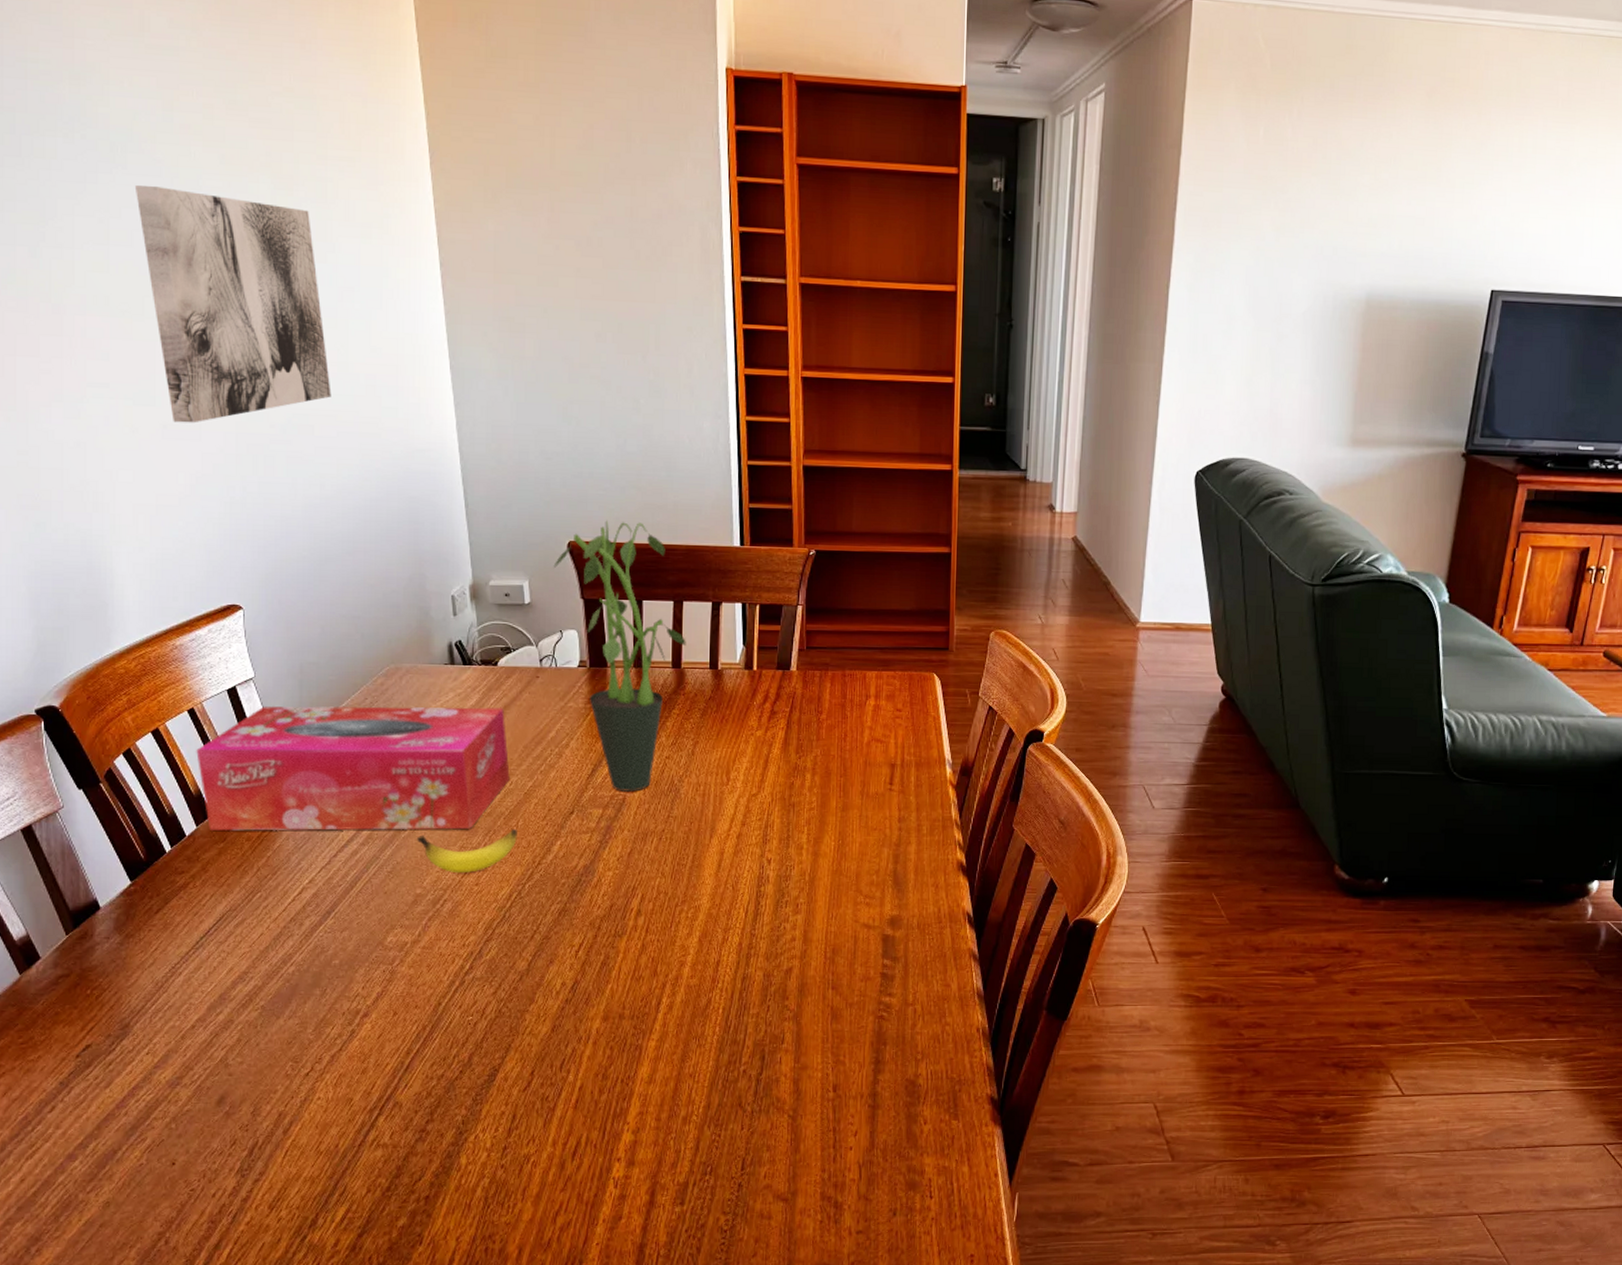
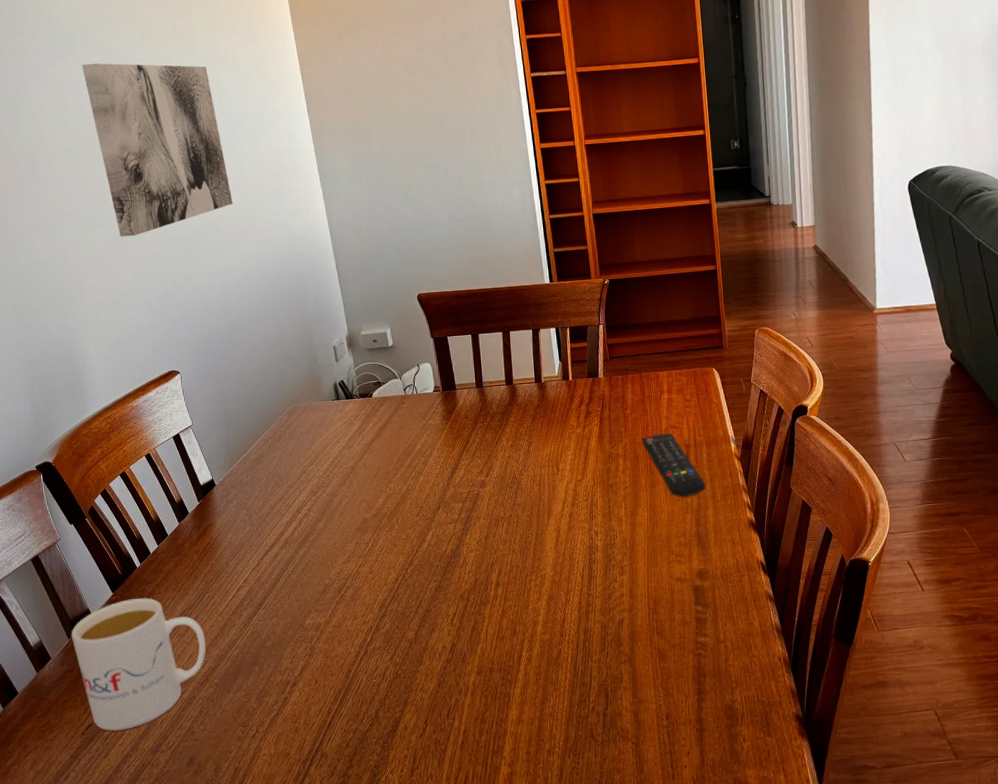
mug: none [70,891,253,1055] -> present [71,598,206,731]
tissue box: present [196,706,510,831] -> none [153,430,389,547]
banana: present [416,829,517,874] -> none [321,526,398,565]
potted plant: present [553,520,686,792] -> none [408,273,515,488]
remote control: none [837,748,910,827] -> present [642,433,706,497]

